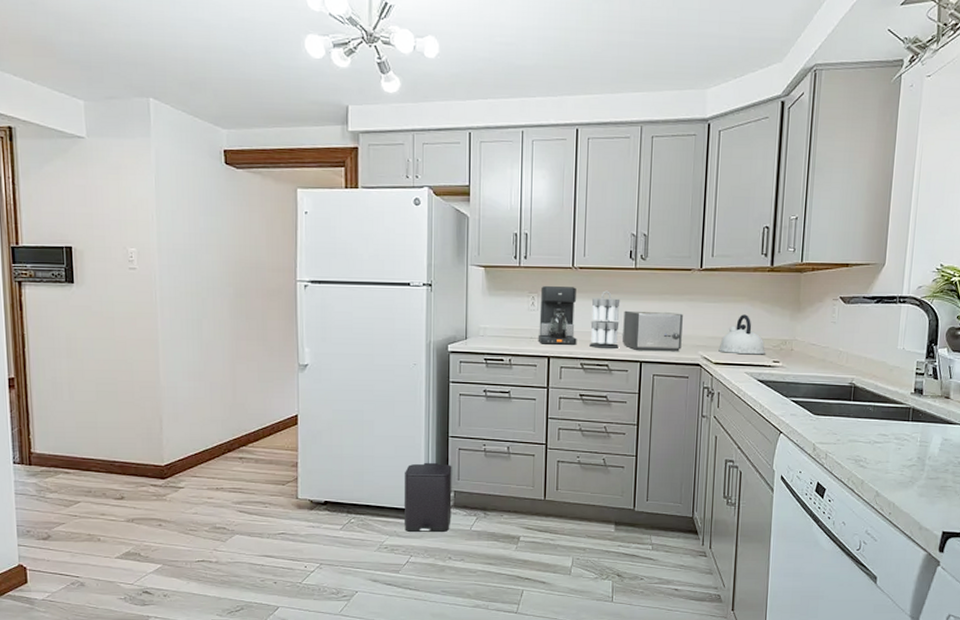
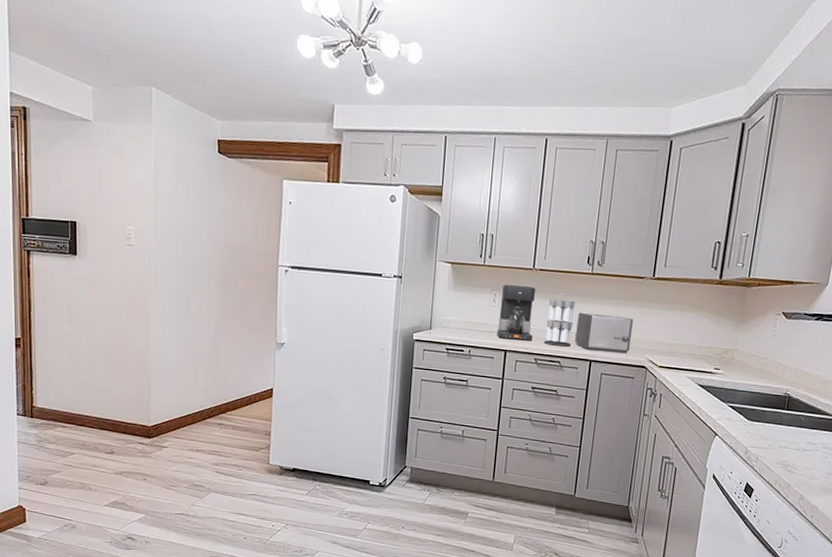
pedal bin: present [405,463,452,532] -> none [364,440,410,504]
kettle: present [718,314,765,355] -> none [664,323,708,362]

